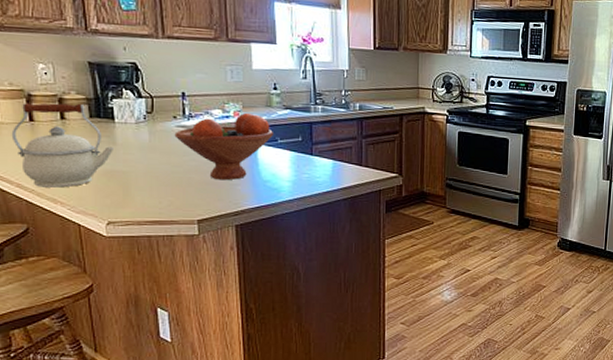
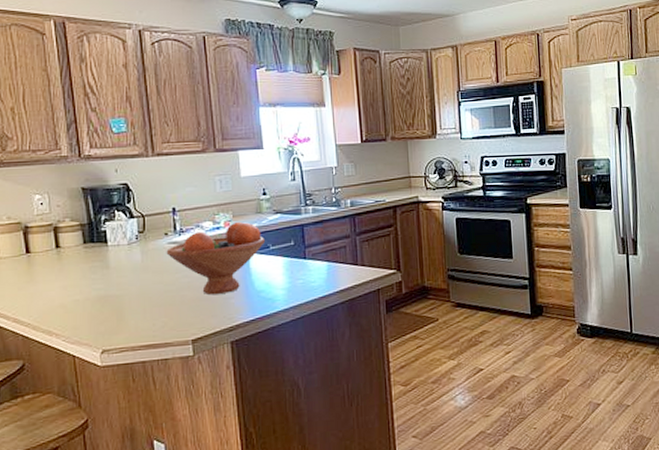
kettle: present [11,103,113,188] -> none [8,230,107,320]

